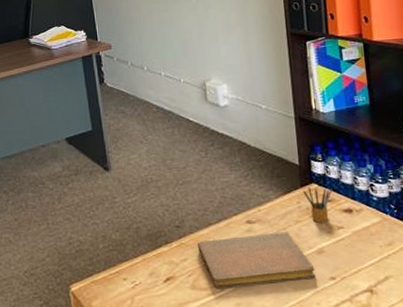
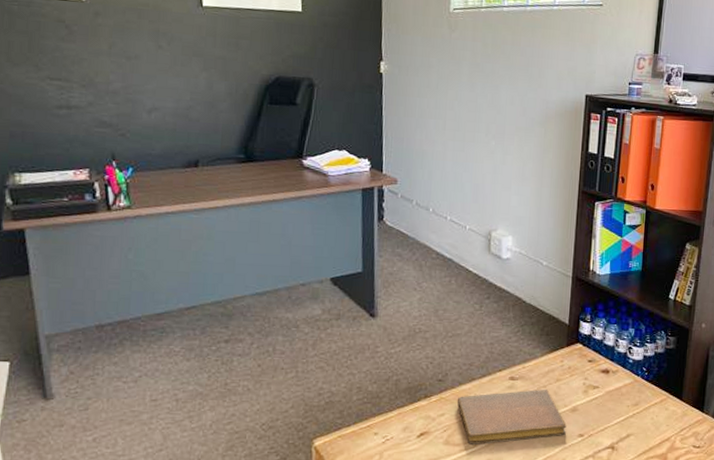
pencil box: present [303,187,333,224] -> none [568,346,595,383]

